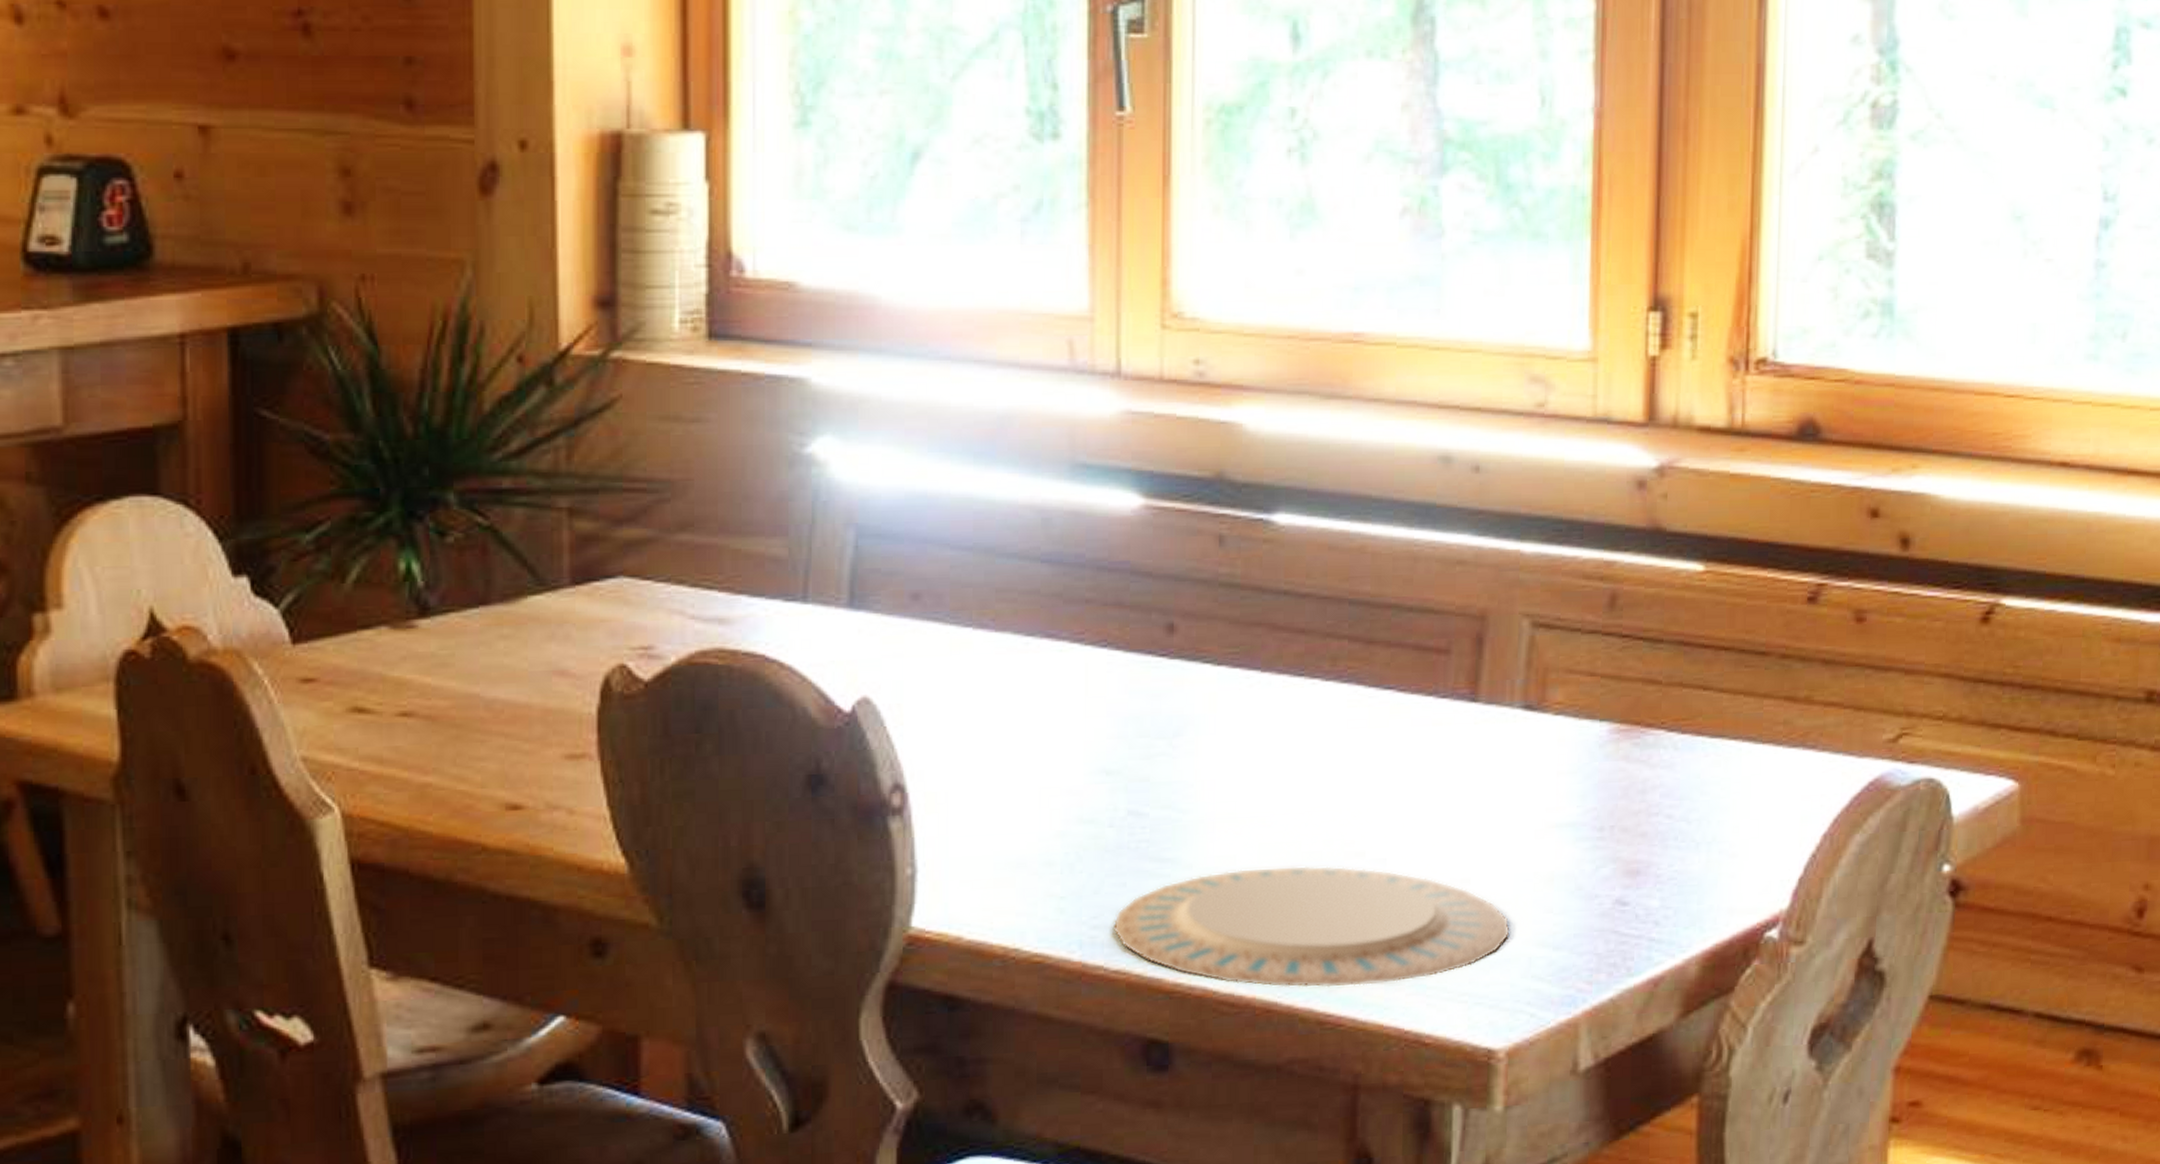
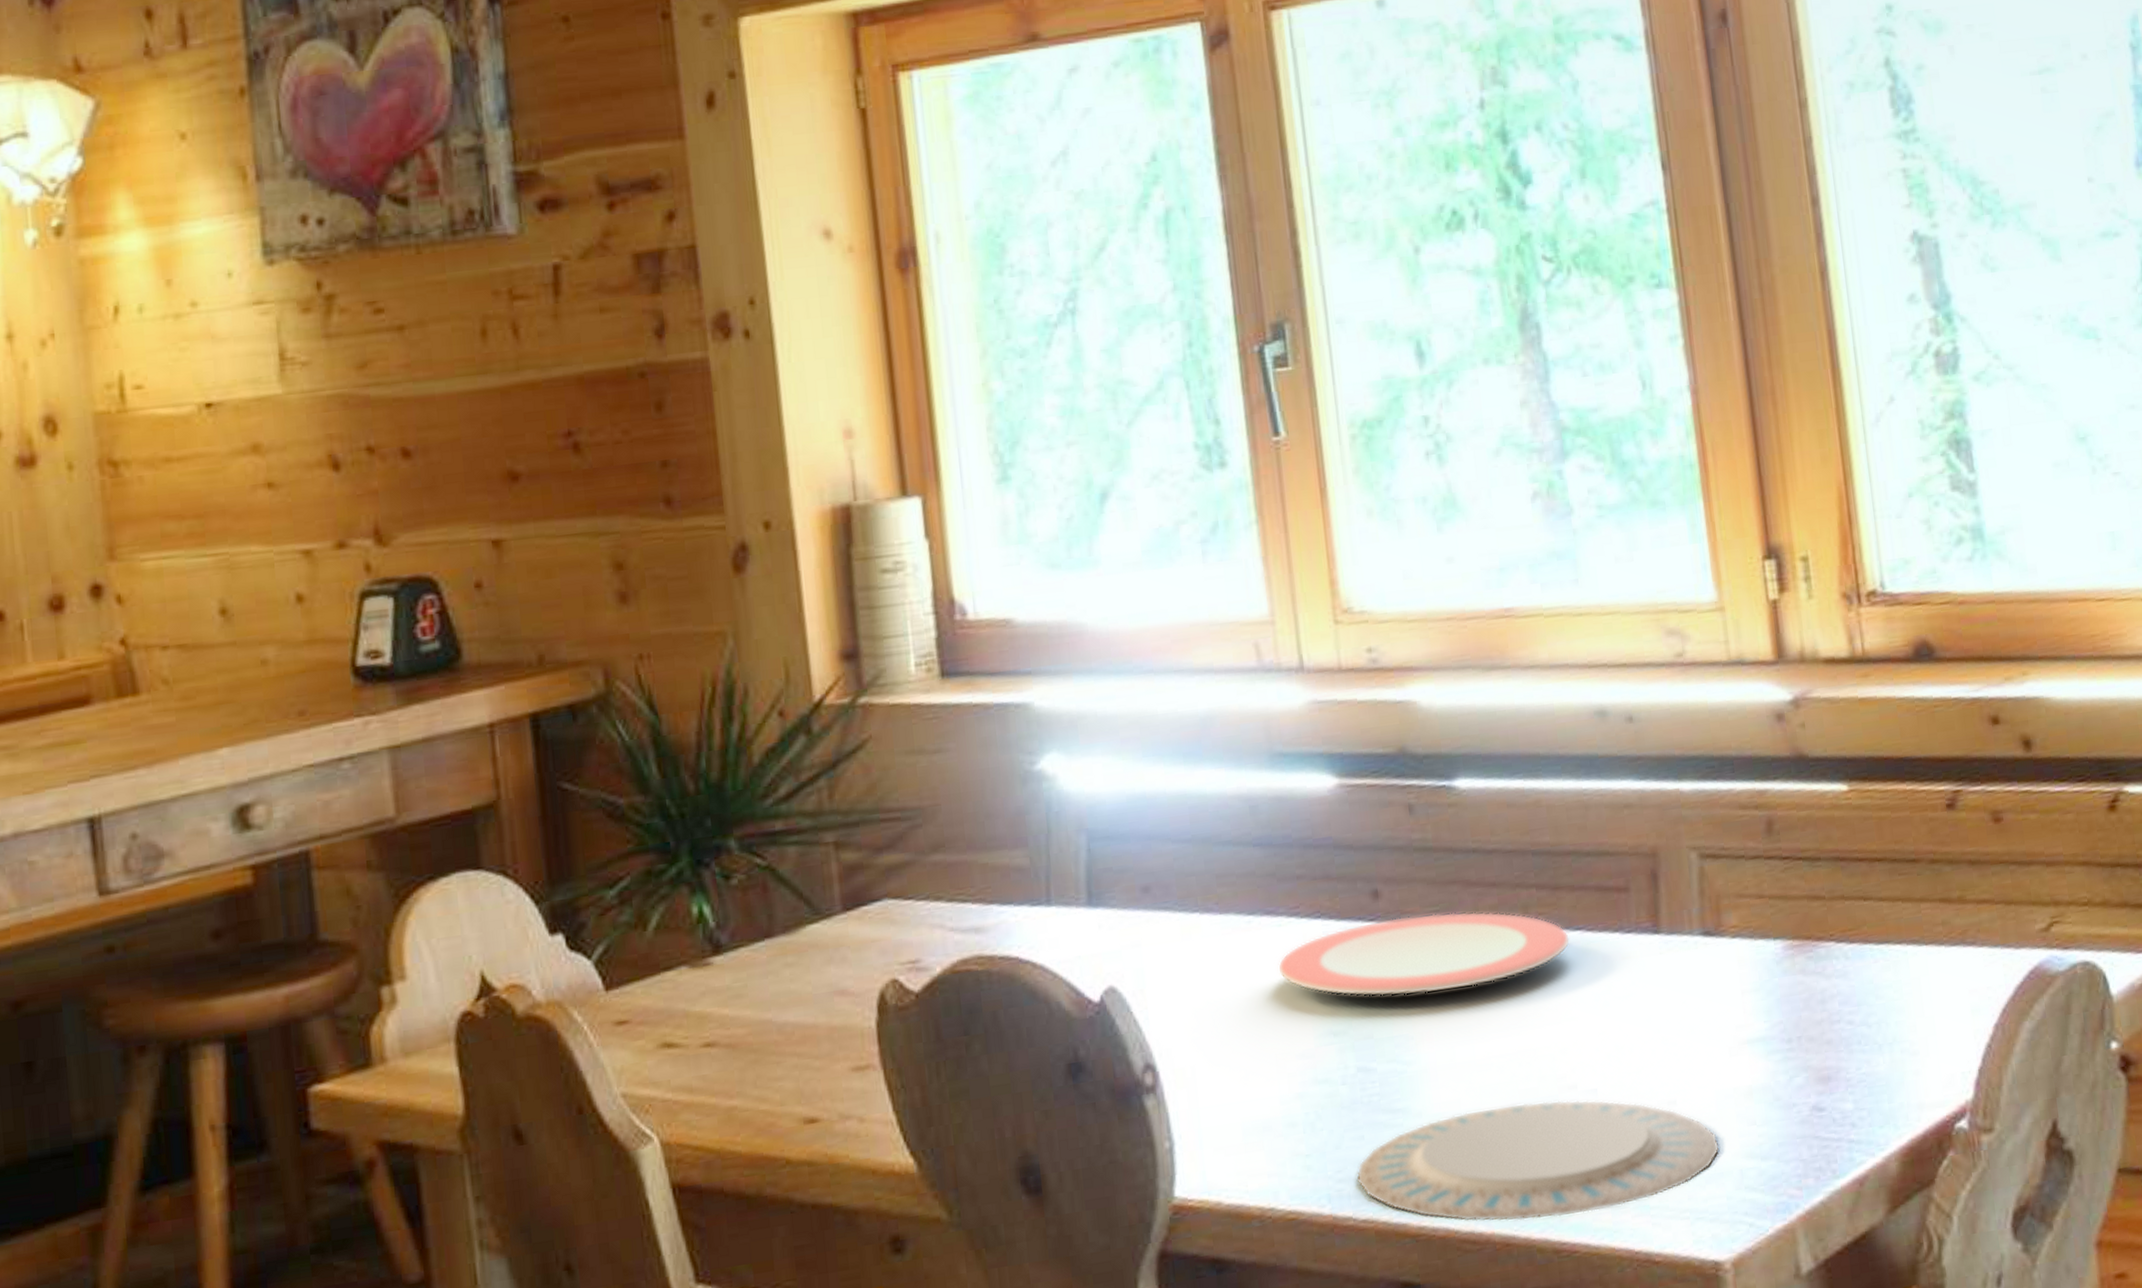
plate: none [1052,655,1379,740] -> present [1277,911,1571,997]

